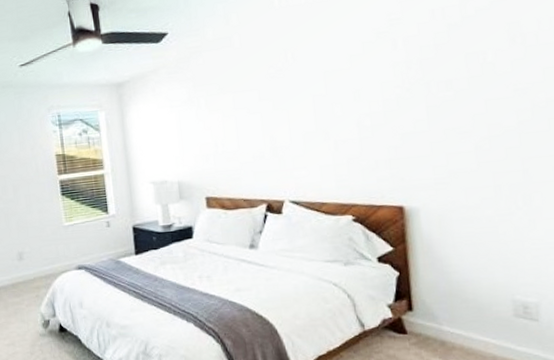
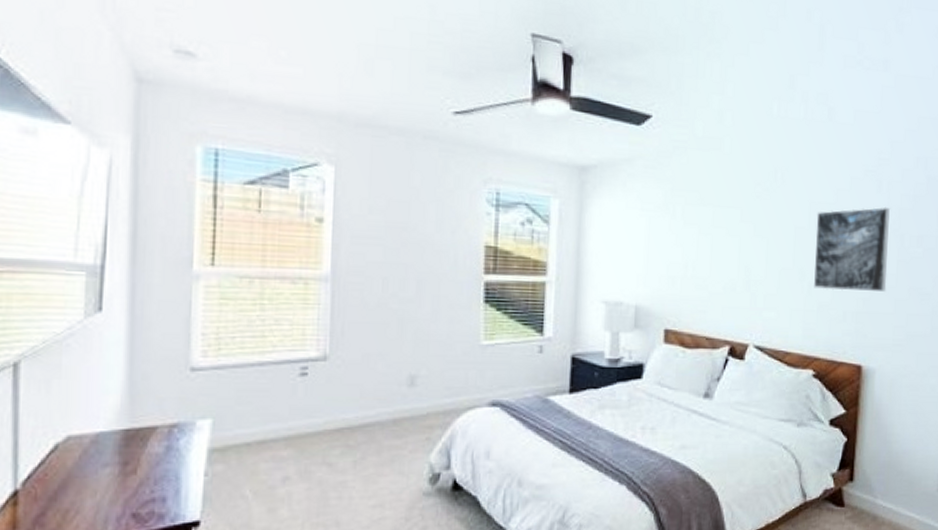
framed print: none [332,61,419,145] -> present [814,206,890,291]

